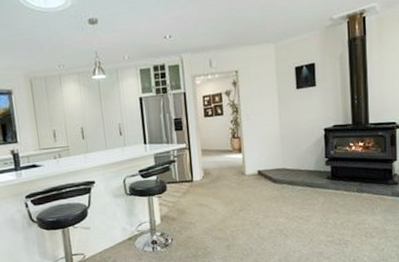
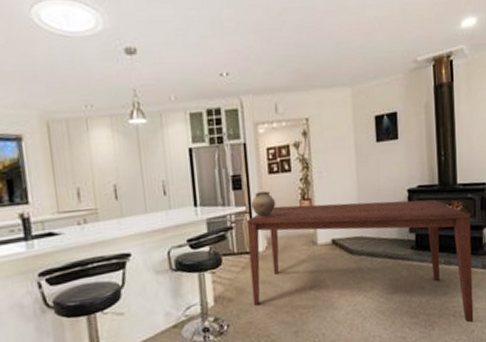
dining table: none [186,137,384,242] -> present [246,199,474,323]
ceramic pot: none [190,131,211,153] -> present [250,191,276,218]

